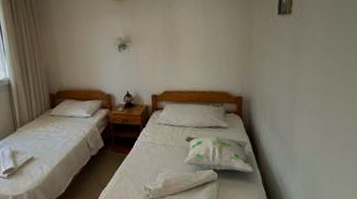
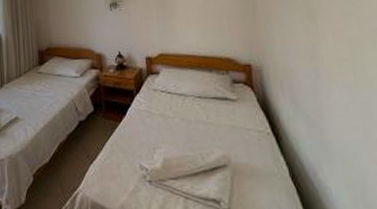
decorative pillow: present [184,136,255,173] -> none [186,107,279,160]

